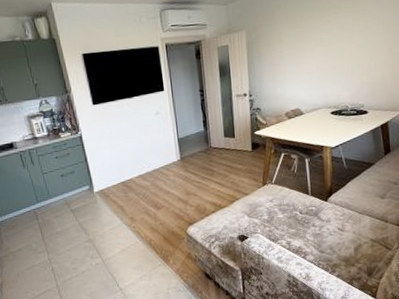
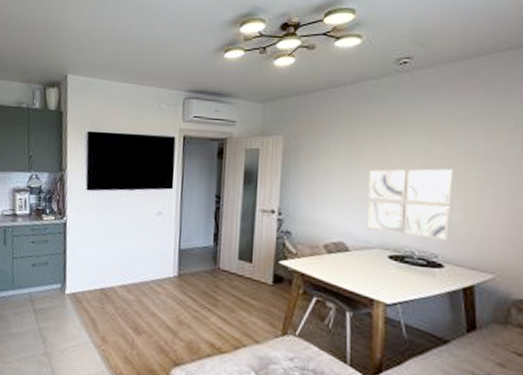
wall art: none [312,38,372,96] -> present [366,168,455,241]

